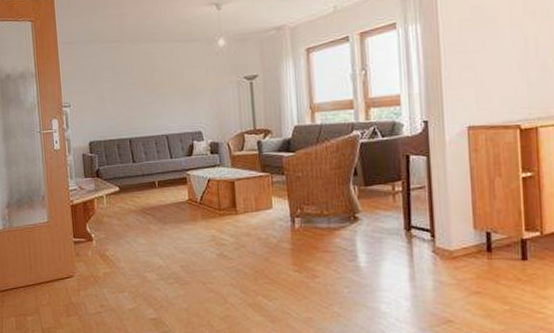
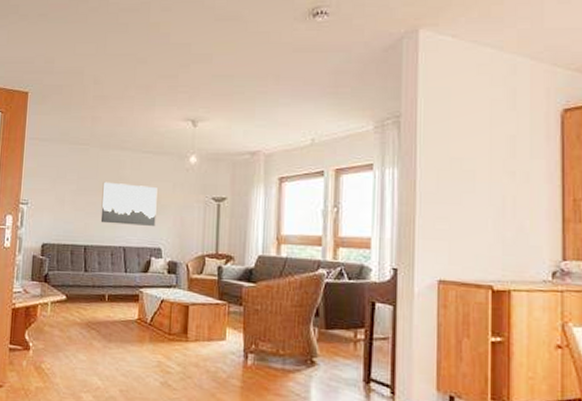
wall art: none [138,74,194,115] -> present [100,181,158,226]

